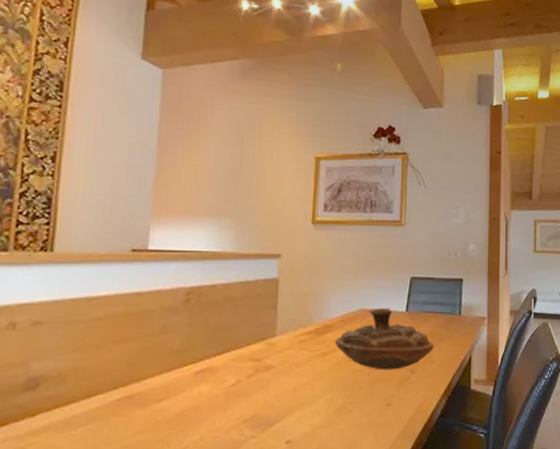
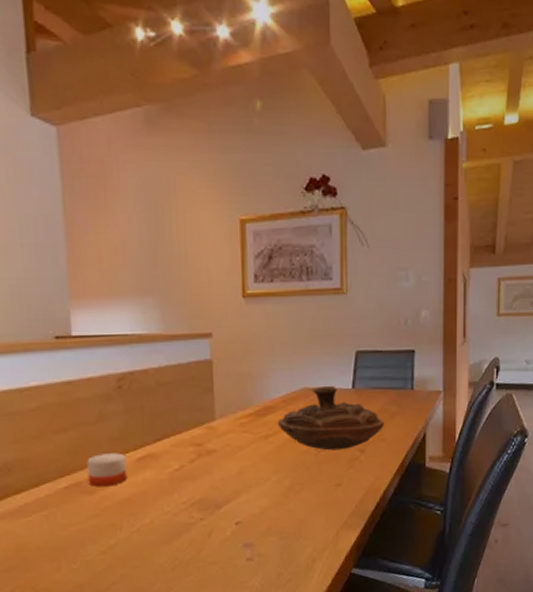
candle: none [142,365,184,401] -> present [86,453,127,487]

